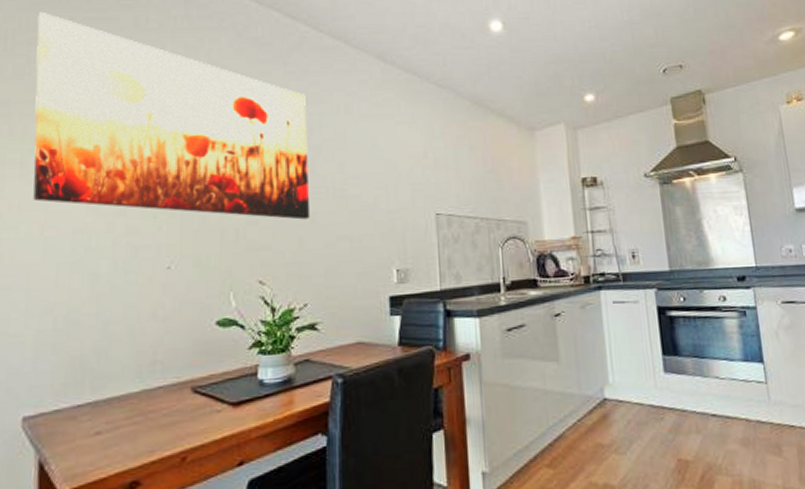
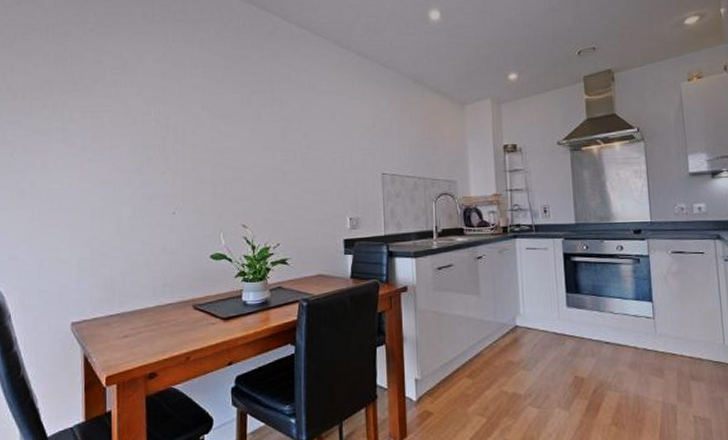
wall art: present [33,11,311,220] -> none [70,8,282,177]

